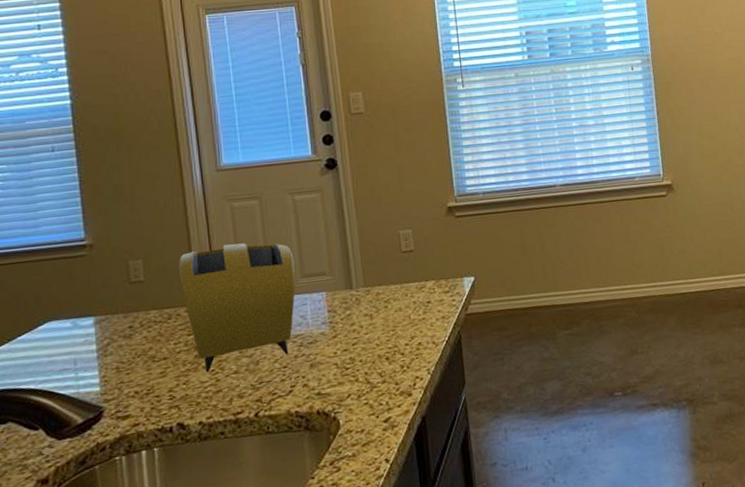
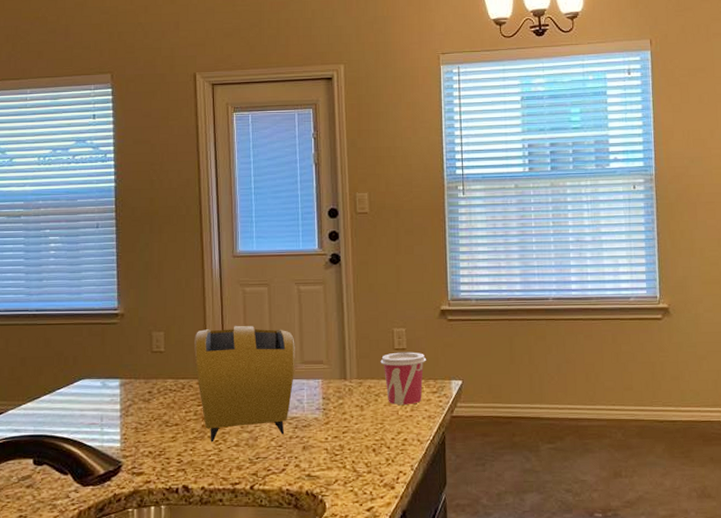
cup: none [387,253,437,309] -> present [380,352,427,405]

